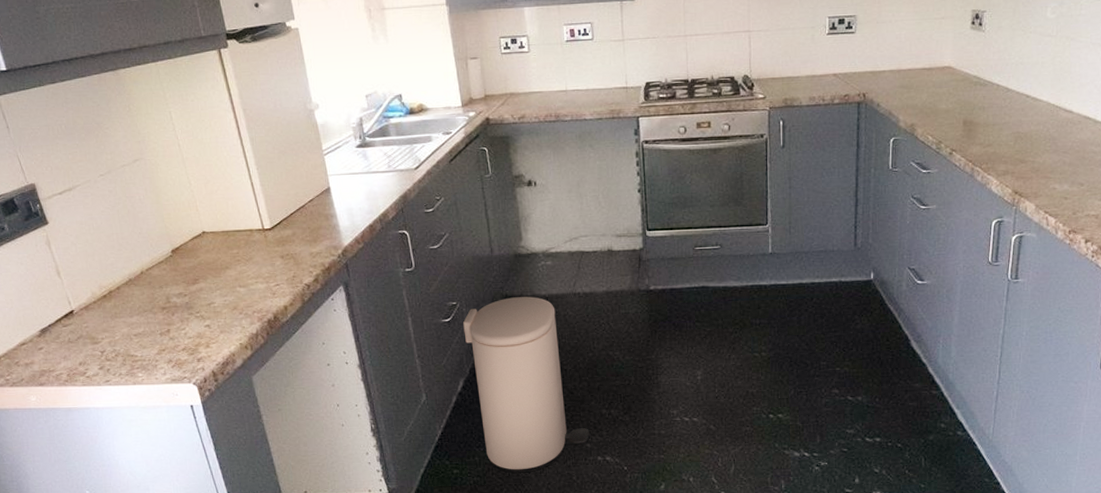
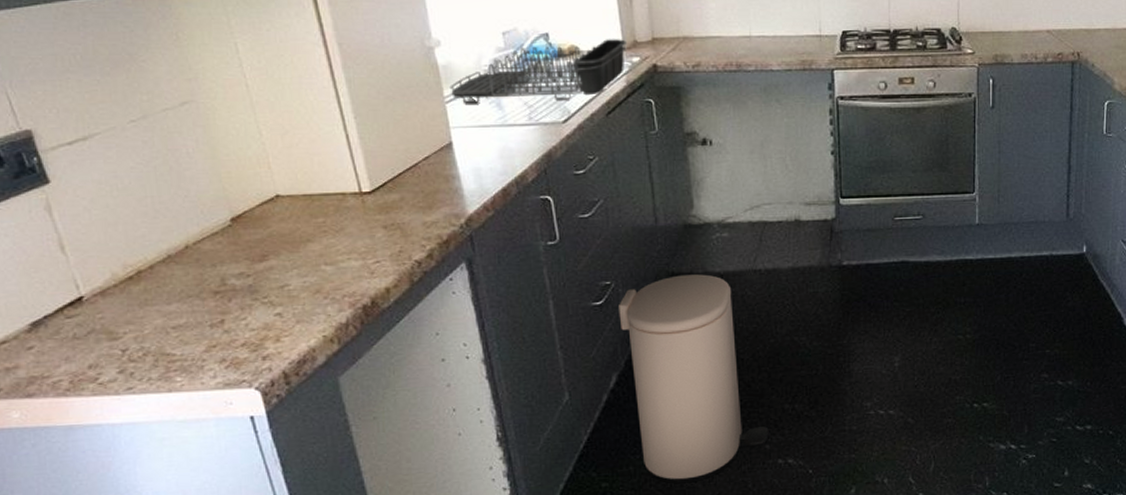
dish rack: none [327,97,464,156] -> present [449,39,627,104]

